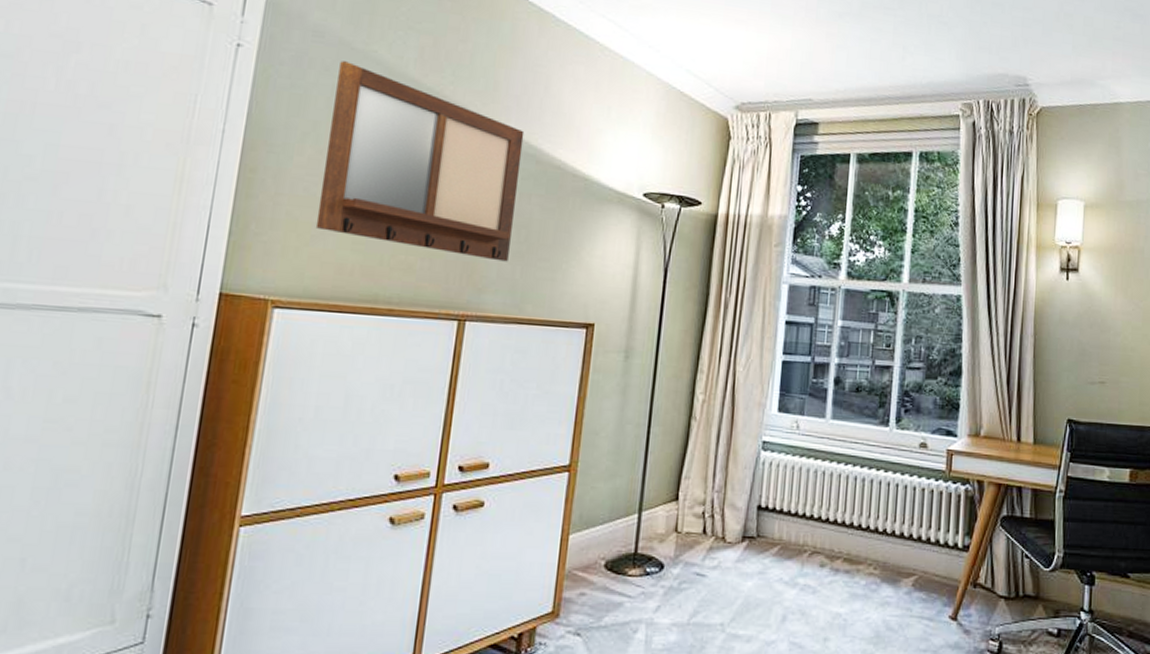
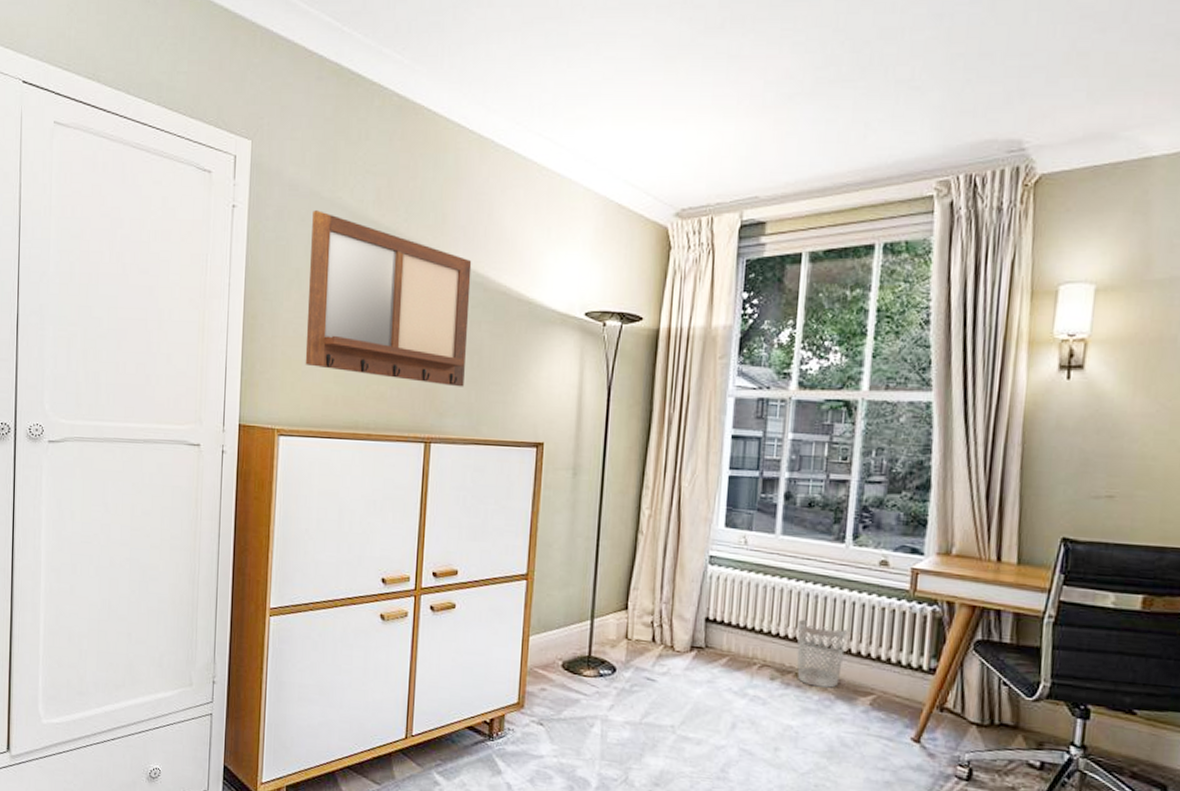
wastebasket: none [845,502,892,571] -> present [797,619,848,688]

